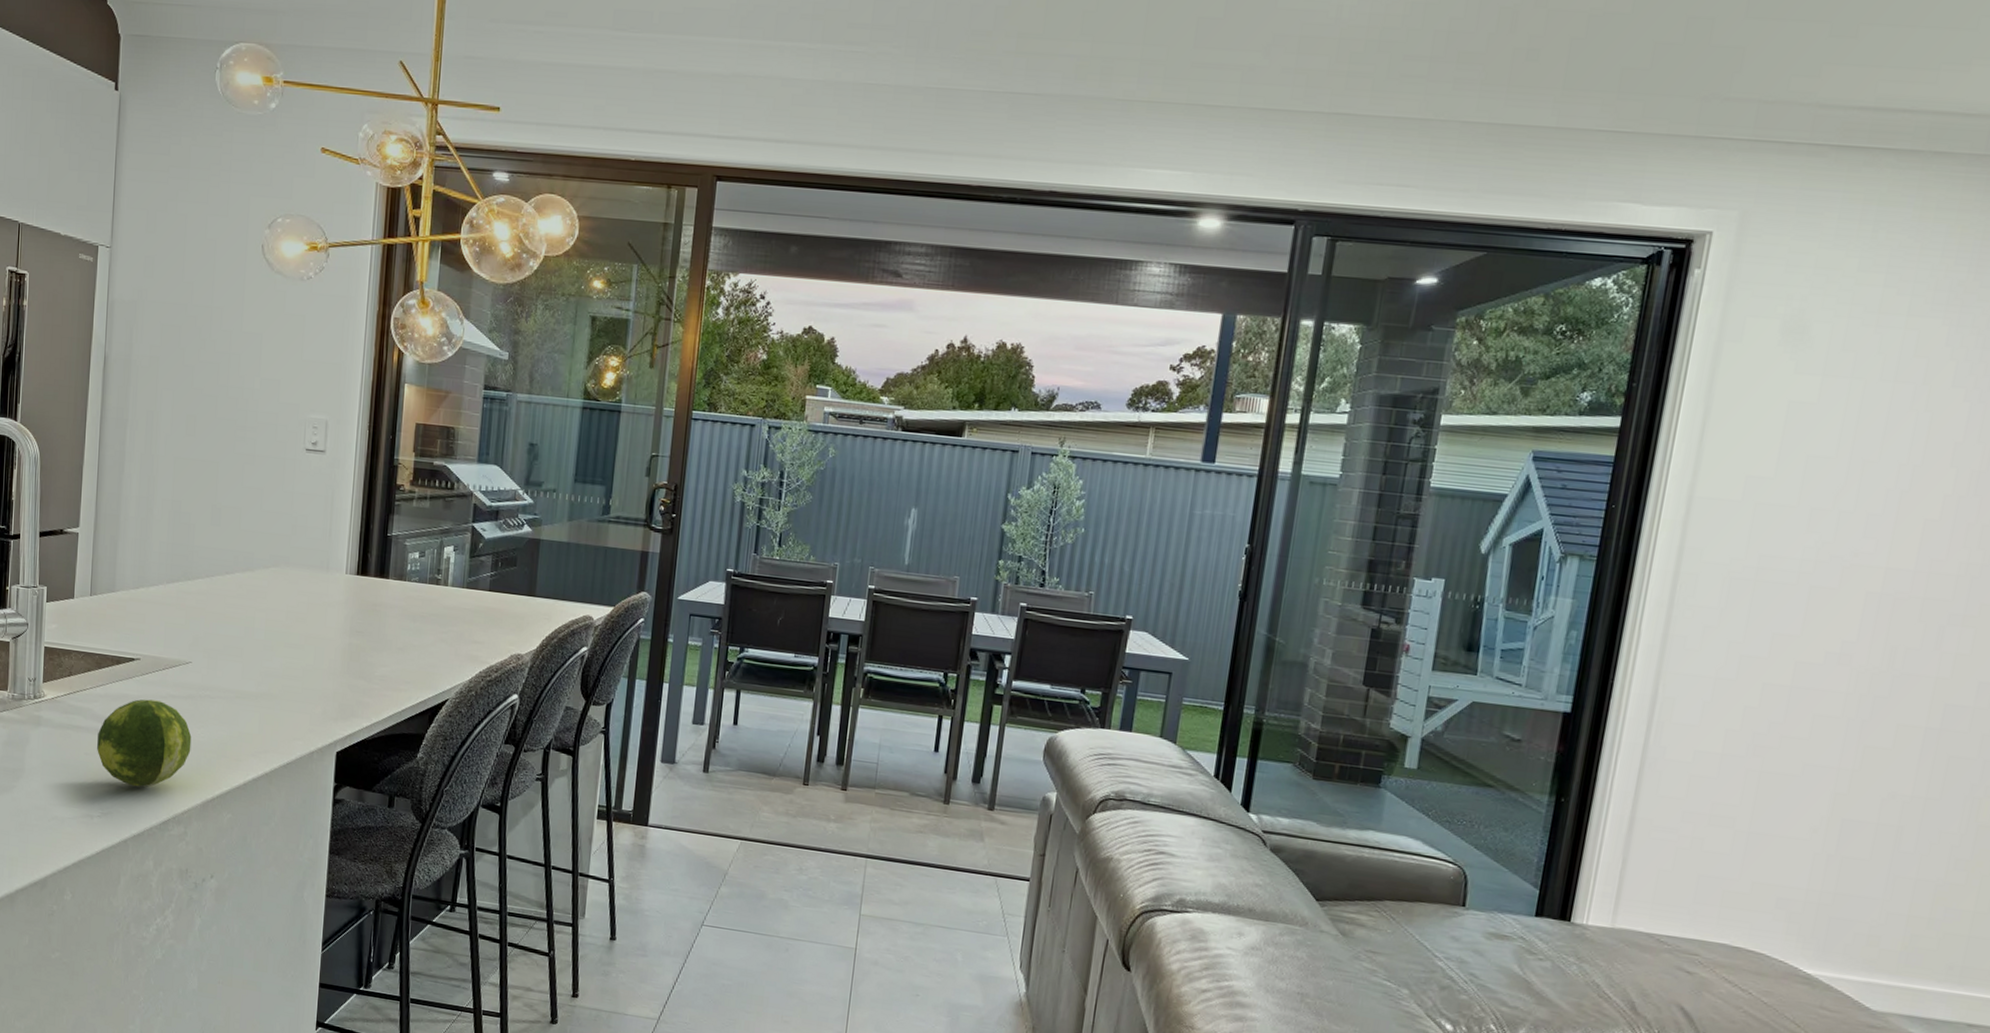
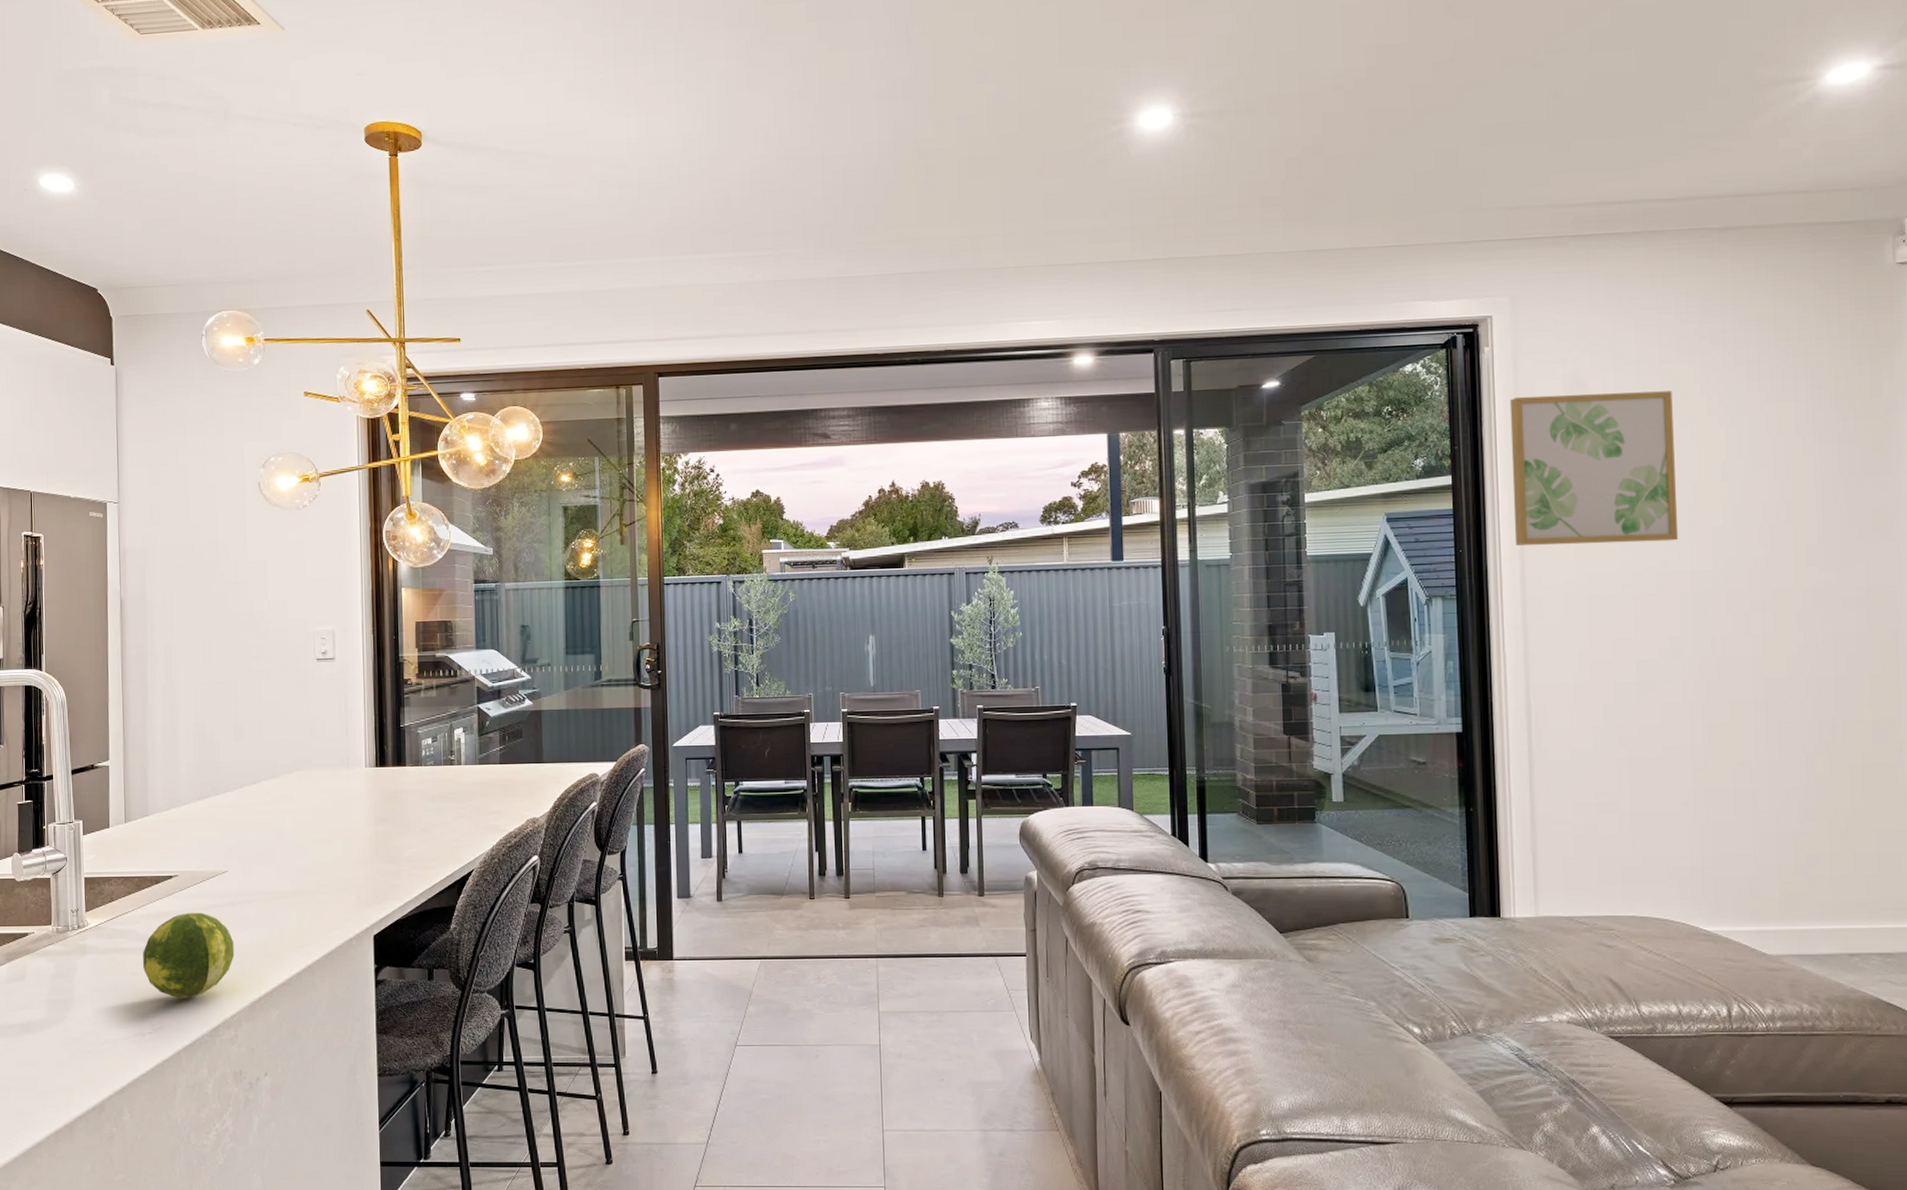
wall art: none [1680,333,1914,530] -> present [1509,391,1679,546]

